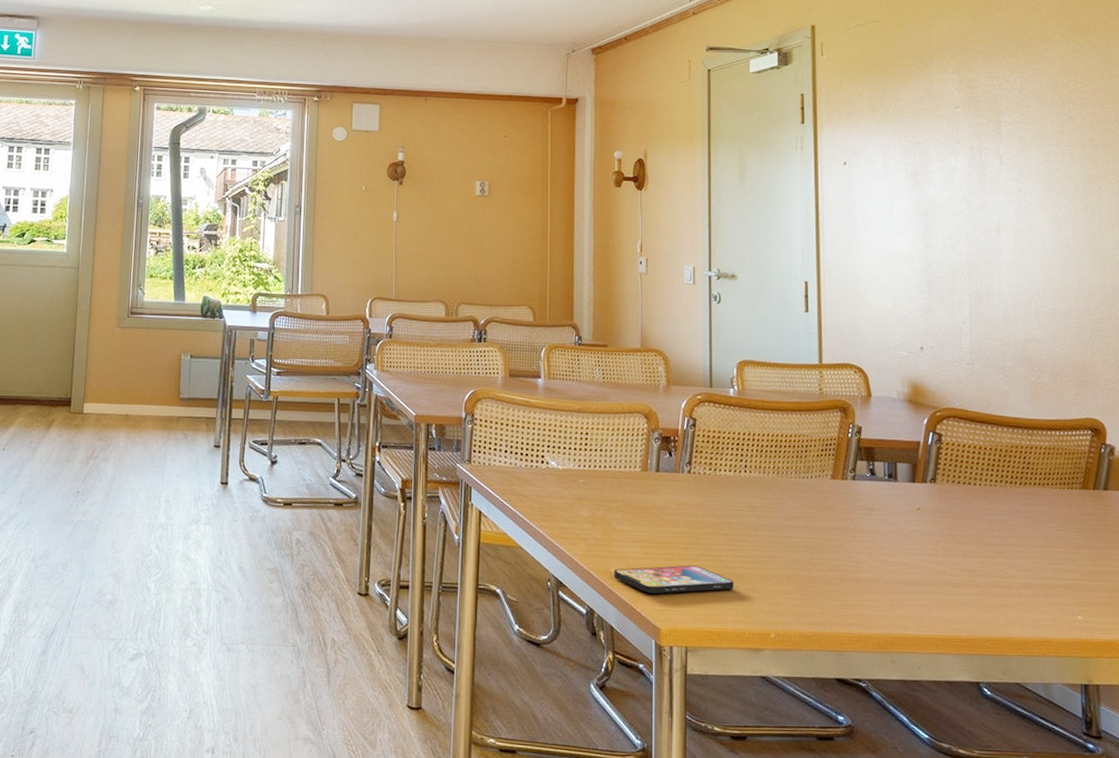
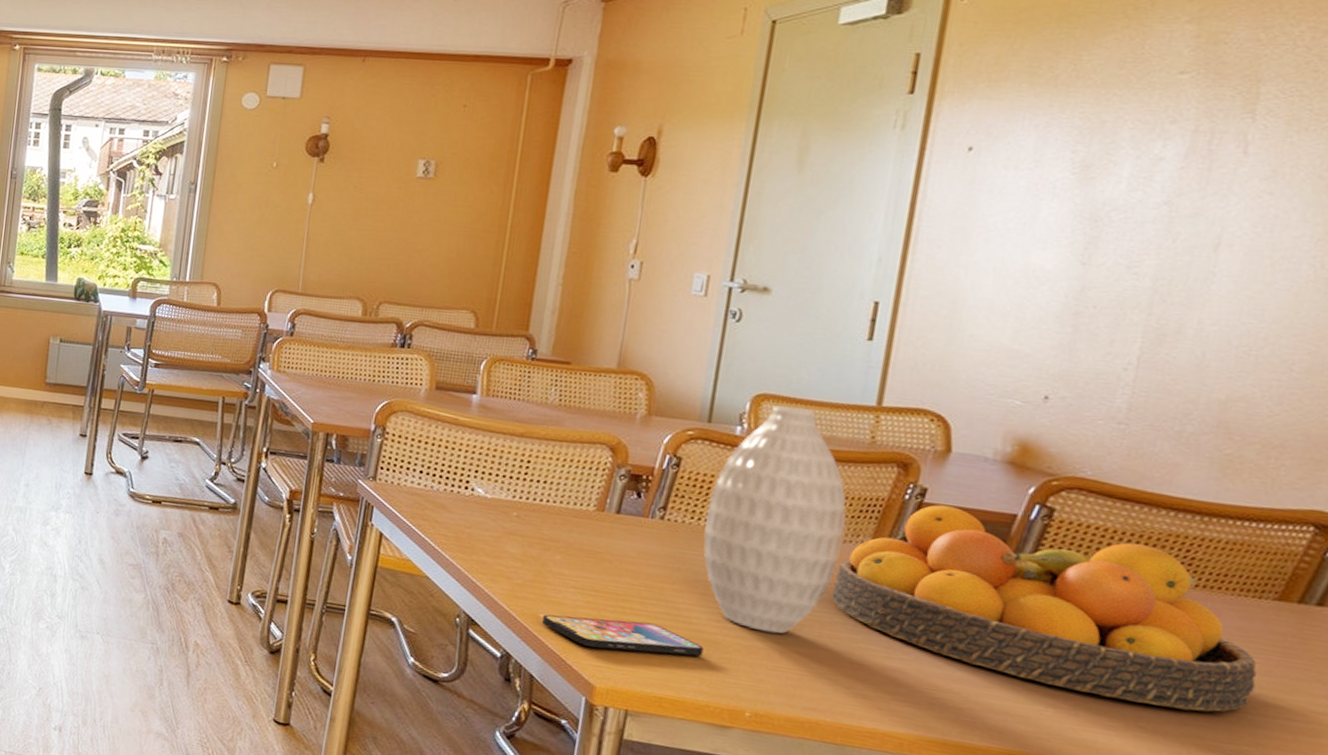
vase: none [719,368,815,562] -> present [703,405,848,634]
fruit bowl: none [814,439,1083,584] -> present [831,504,1257,712]

